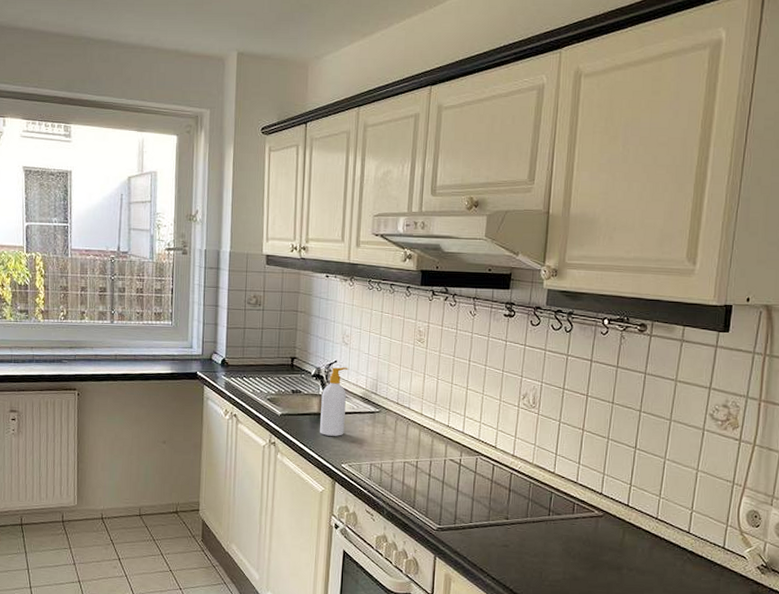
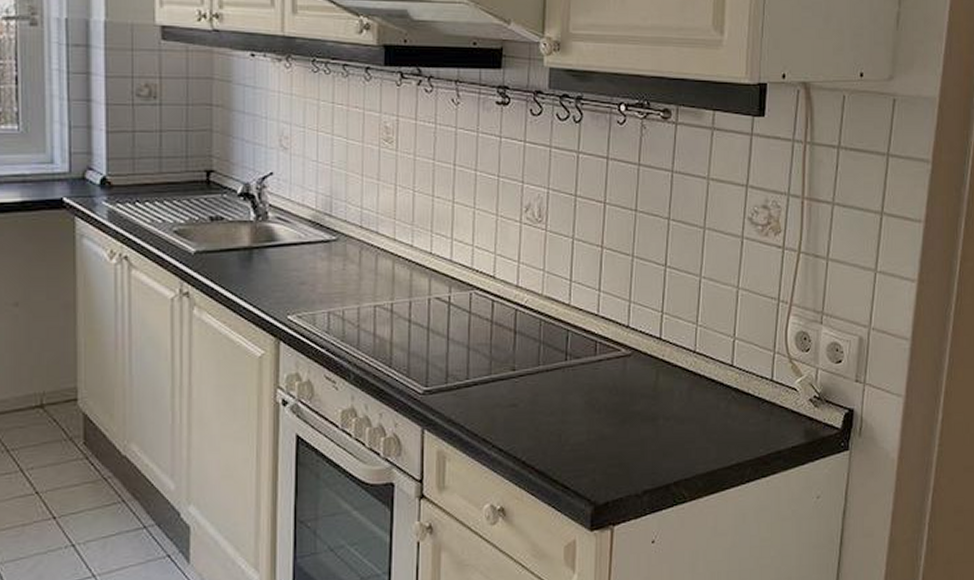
soap bottle: present [320,367,348,436] -> none [254,182,290,278]

